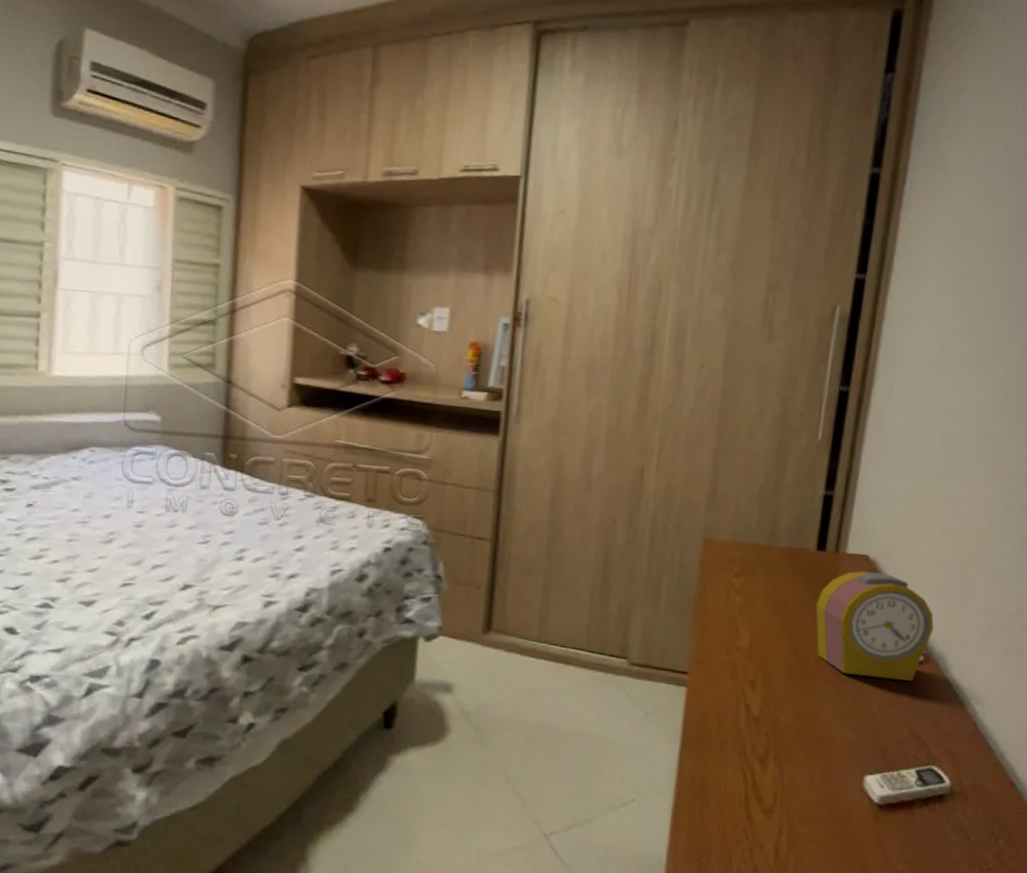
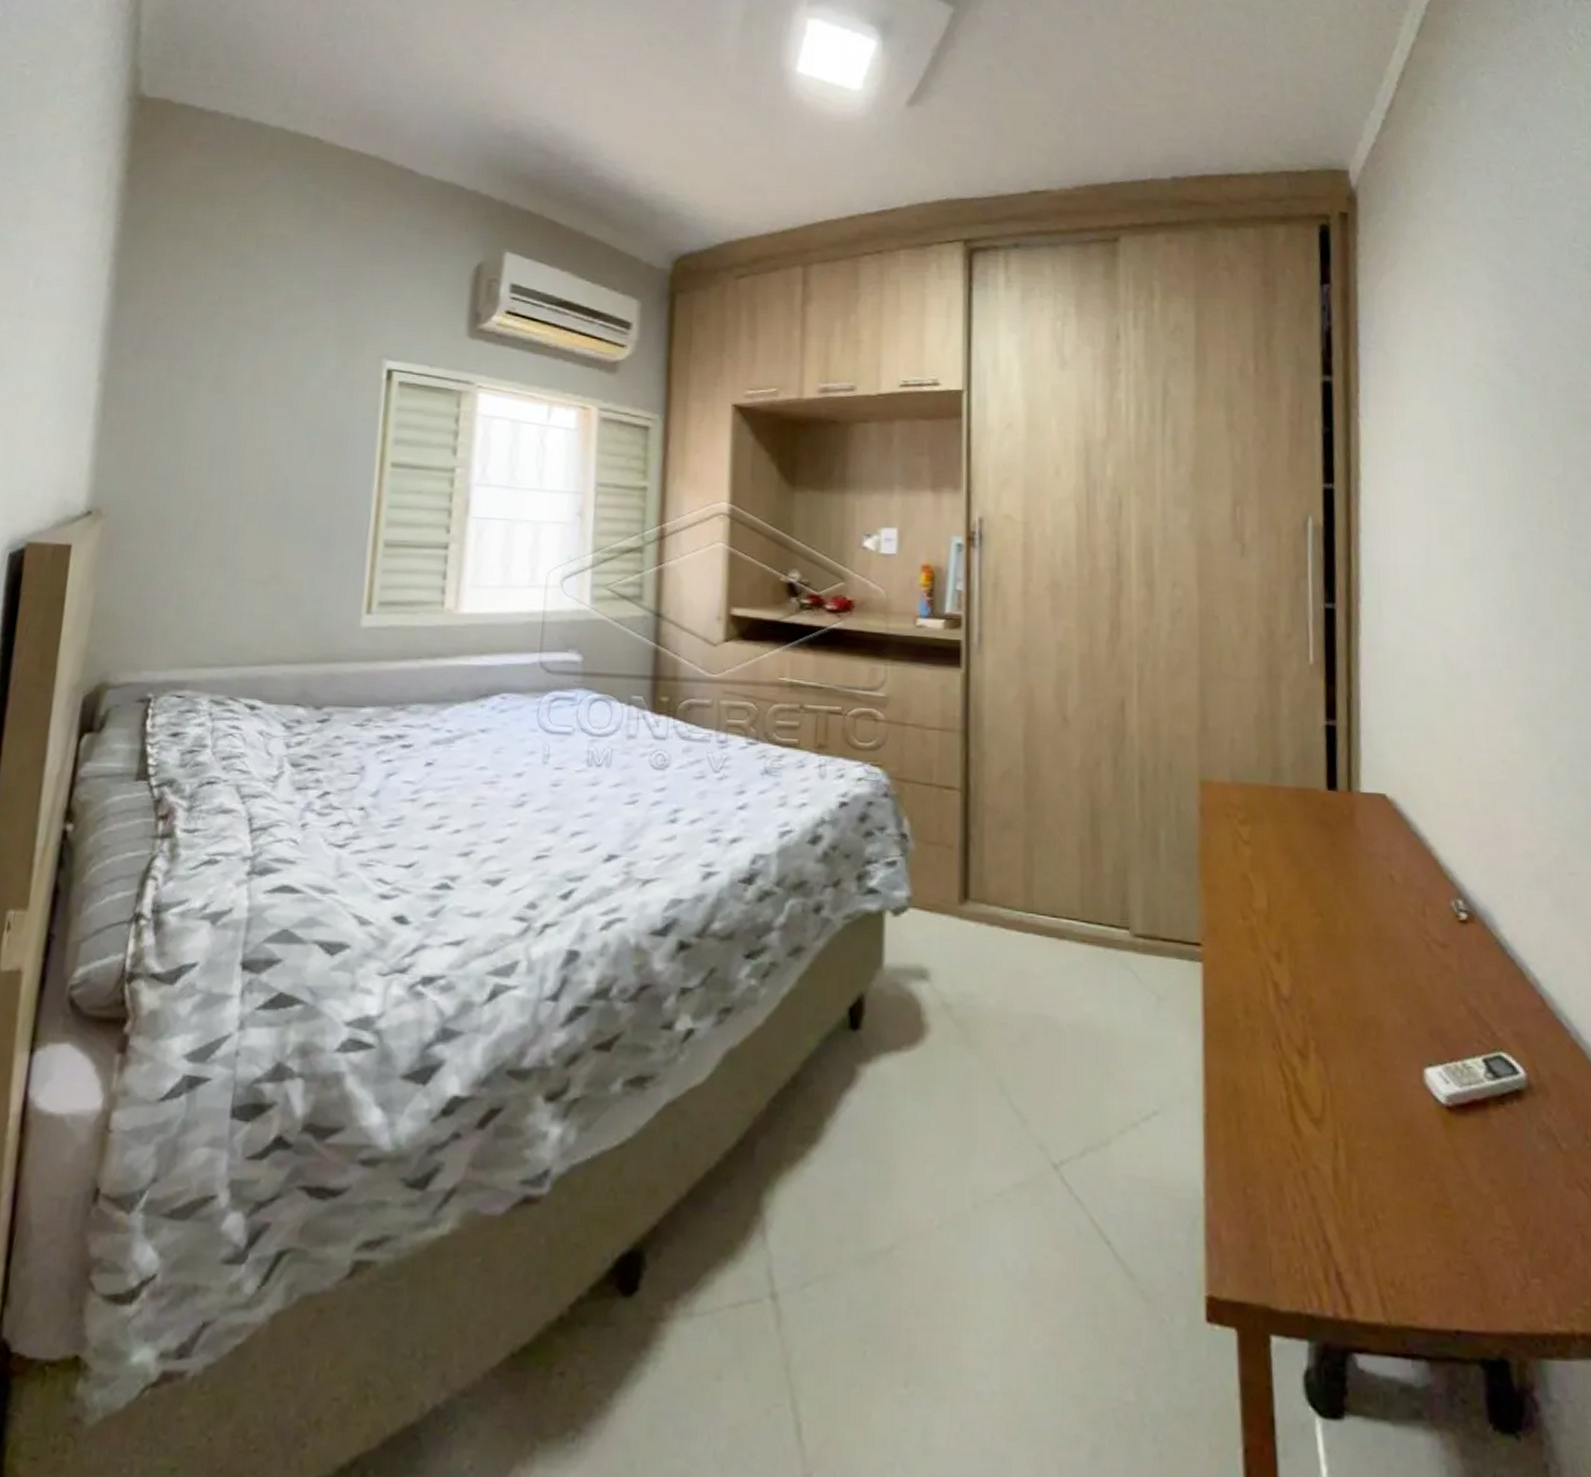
alarm clock: present [815,571,934,681] -> none [1336,812,1473,946]

